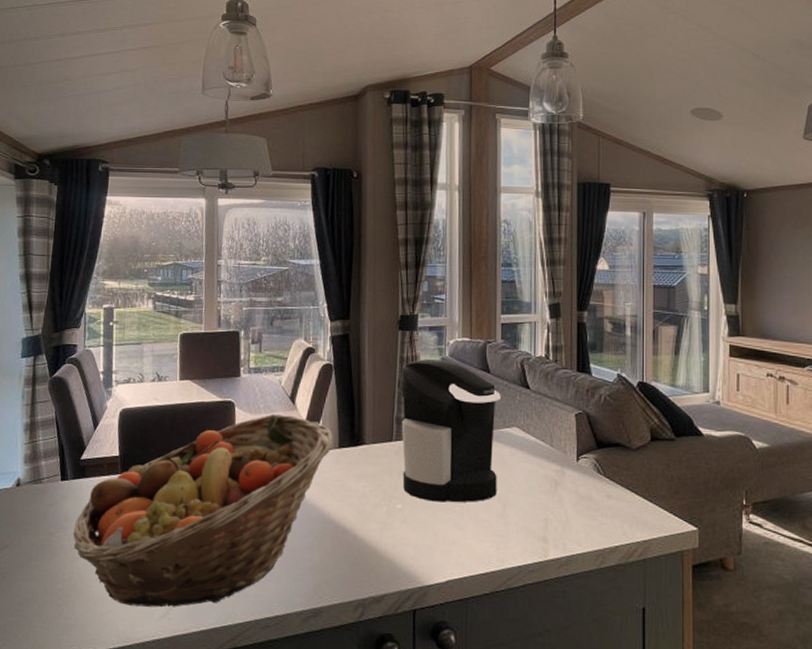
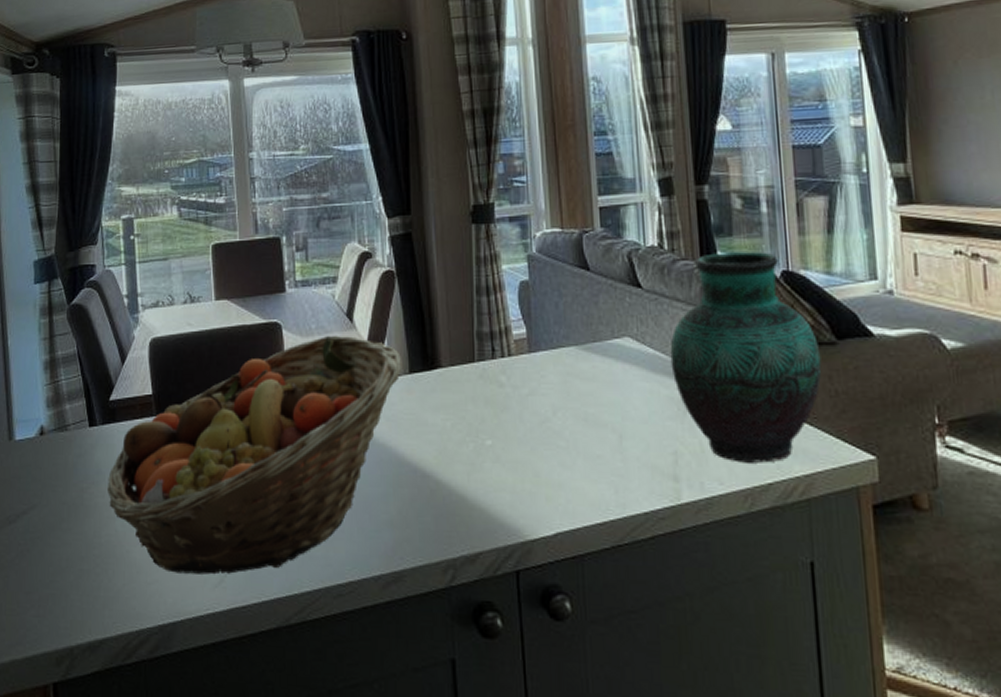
coffee maker: present [400,359,501,502] -> none [478,258,610,435]
vase: none [548,365,663,530] -> present [670,252,822,463]

